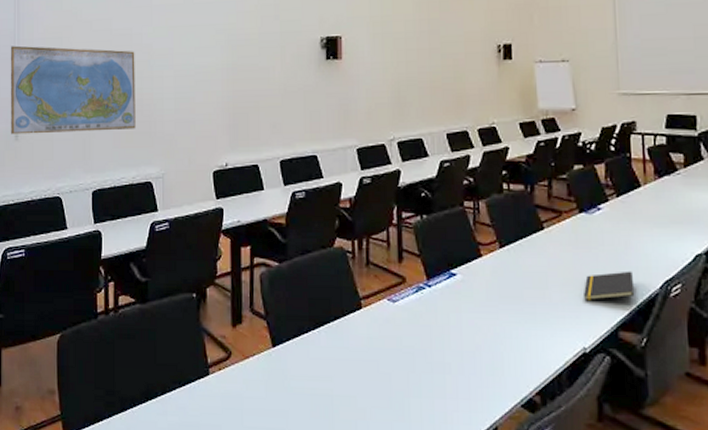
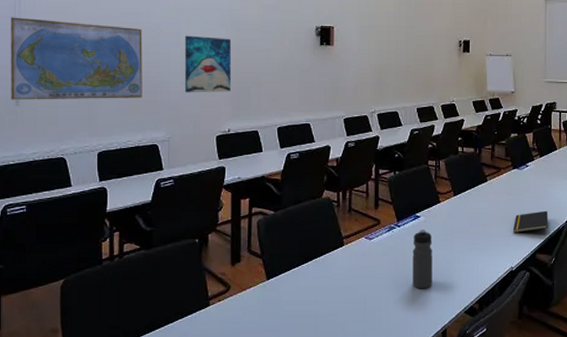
wall art: none [178,55,229,122] -> present [184,35,232,93]
water bottle: none [448,291,476,371] -> present [412,230,433,289]

